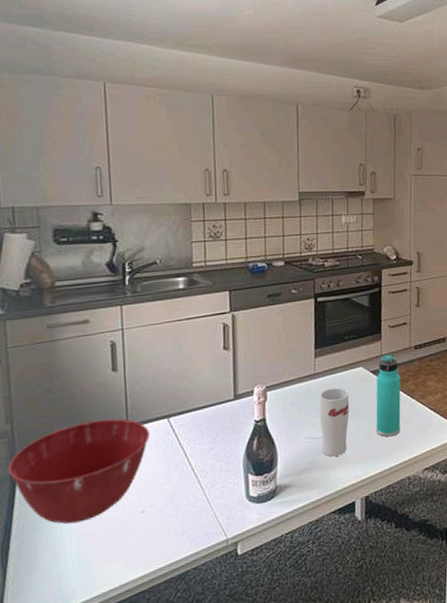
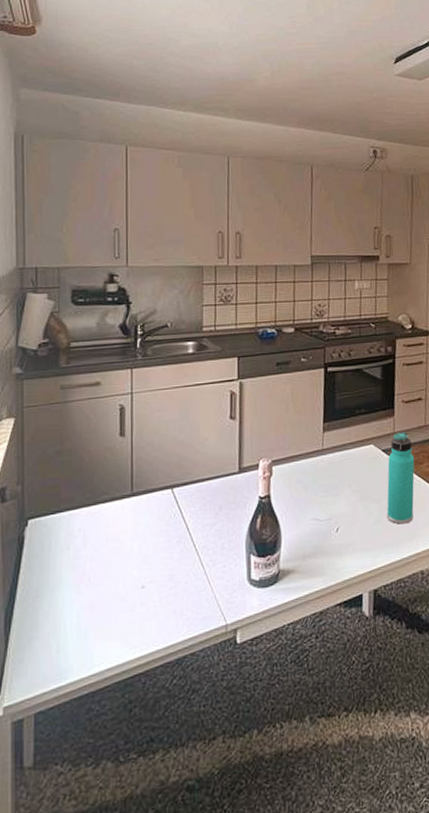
mixing bowl: present [8,418,150,524] -> none [16,486,153,594]
cup: present [319,387,350,457] -> none [327,466,359,542]

